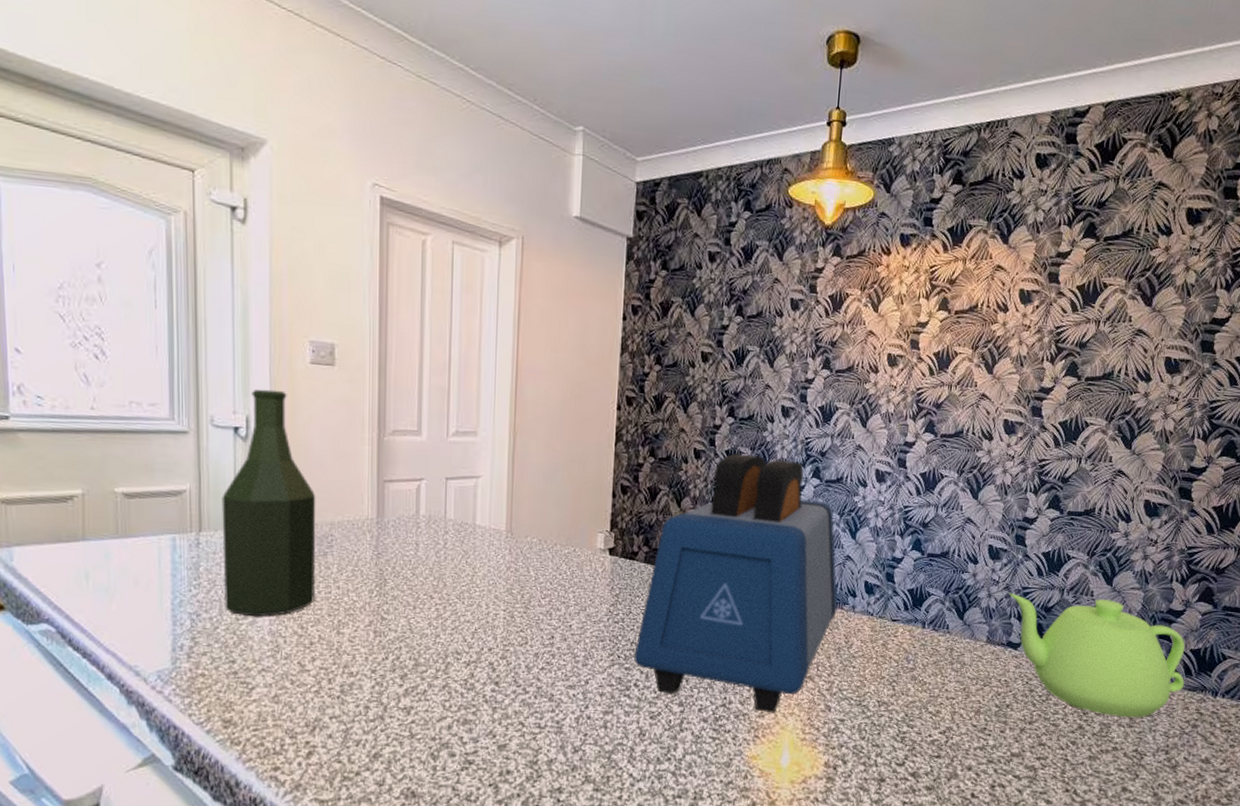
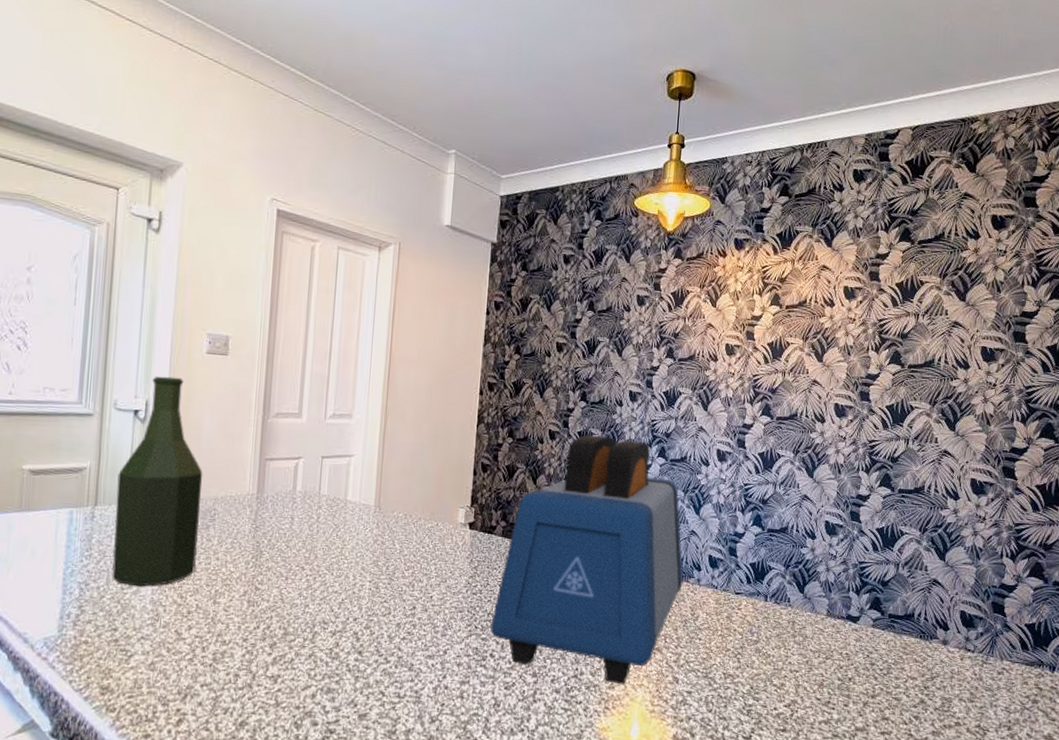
teapot: present [1009,592,1185,718] -> none [846,567,1022,693]

